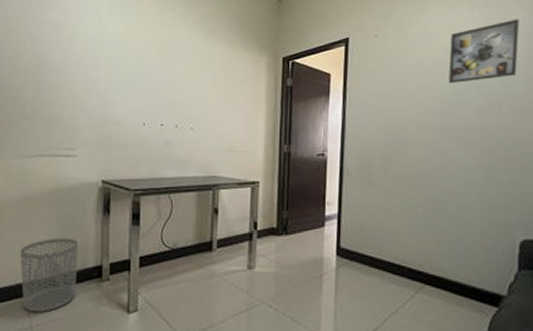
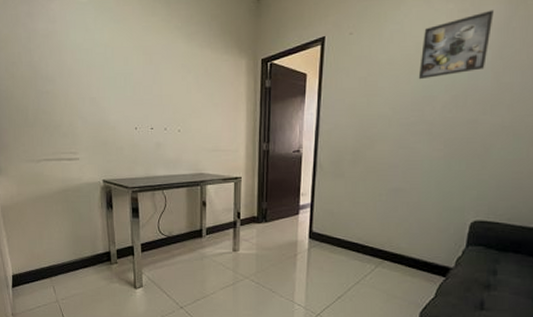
waste bin: present [20,238,79,313] -> none [40,230,90,290]

